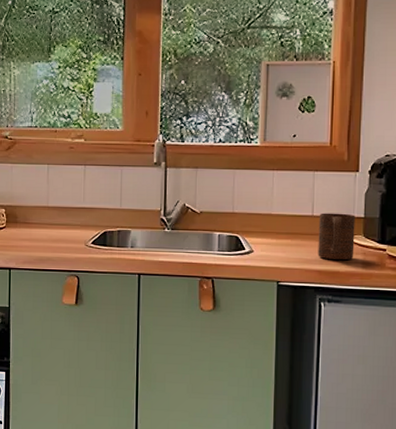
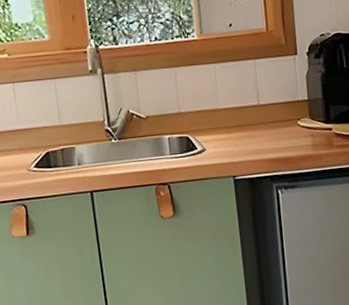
cup: present [318,213,355,261] -> none [265,98,303,147]

